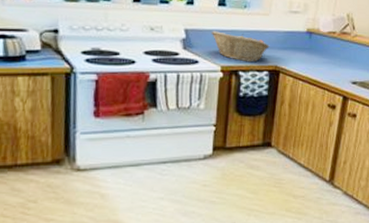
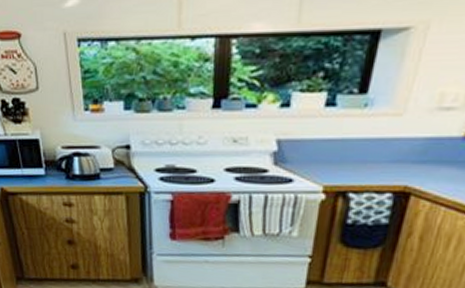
fruit basket: present [211,31,270,62] -> none [312,141,399,181]

